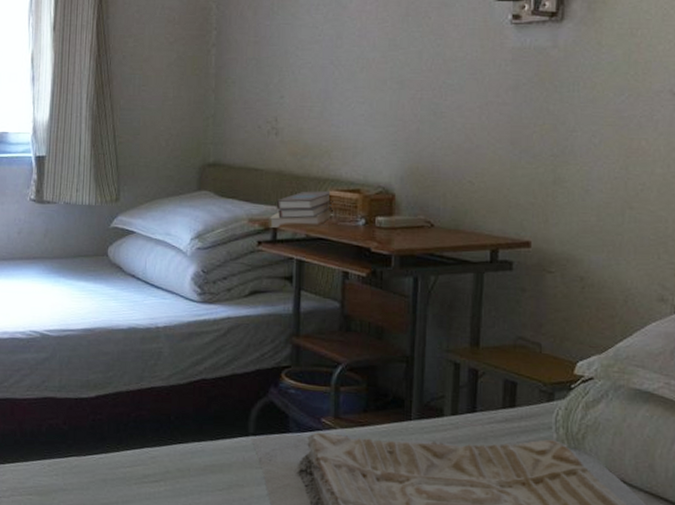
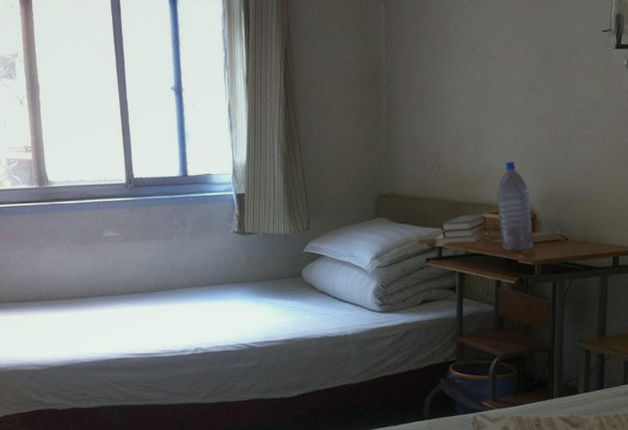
water bottle: none [346,130,391,239] -> present [497,161,534,253]

